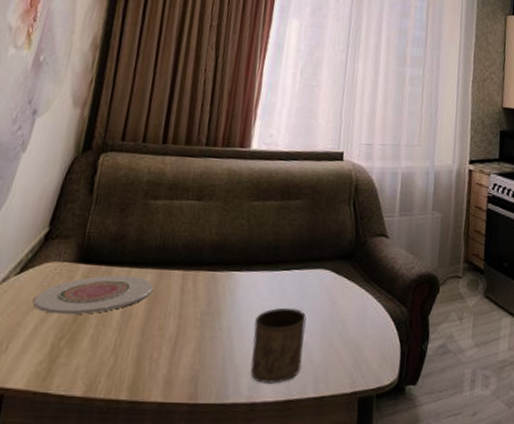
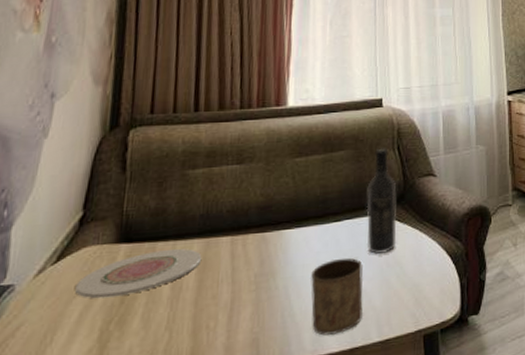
wine bottle: none [312,202,348,309] -> present [366,148,397,255]

